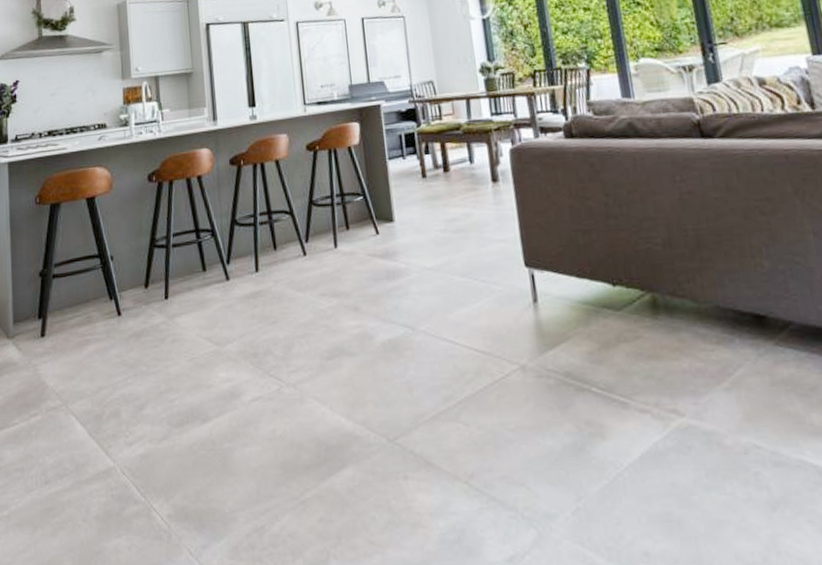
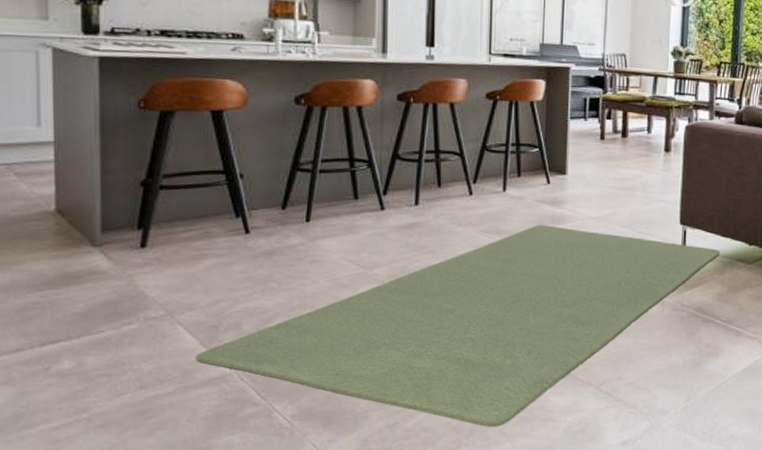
rug: none [85,281,579,533] -> present [194,225,719,427]

